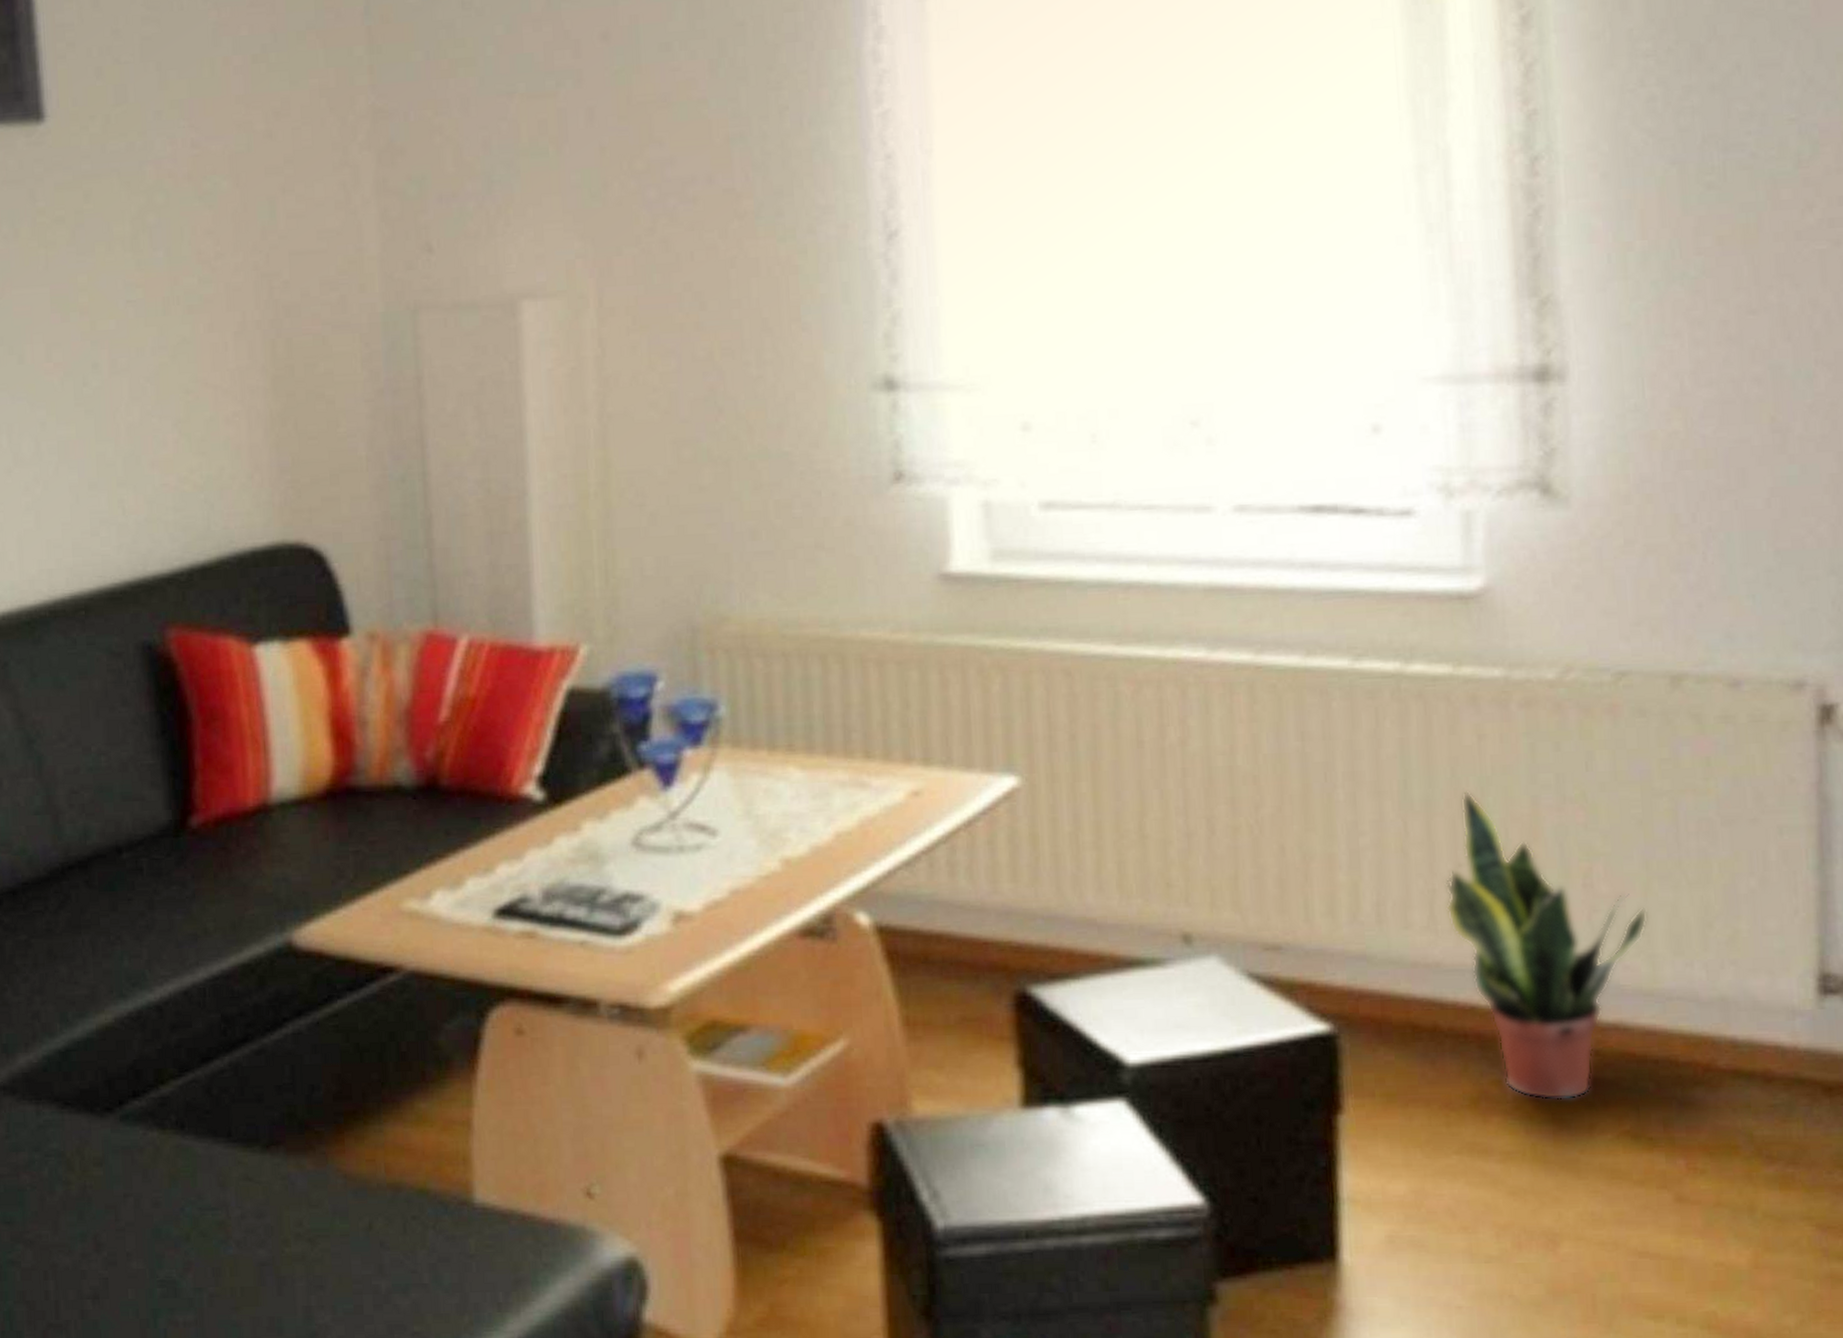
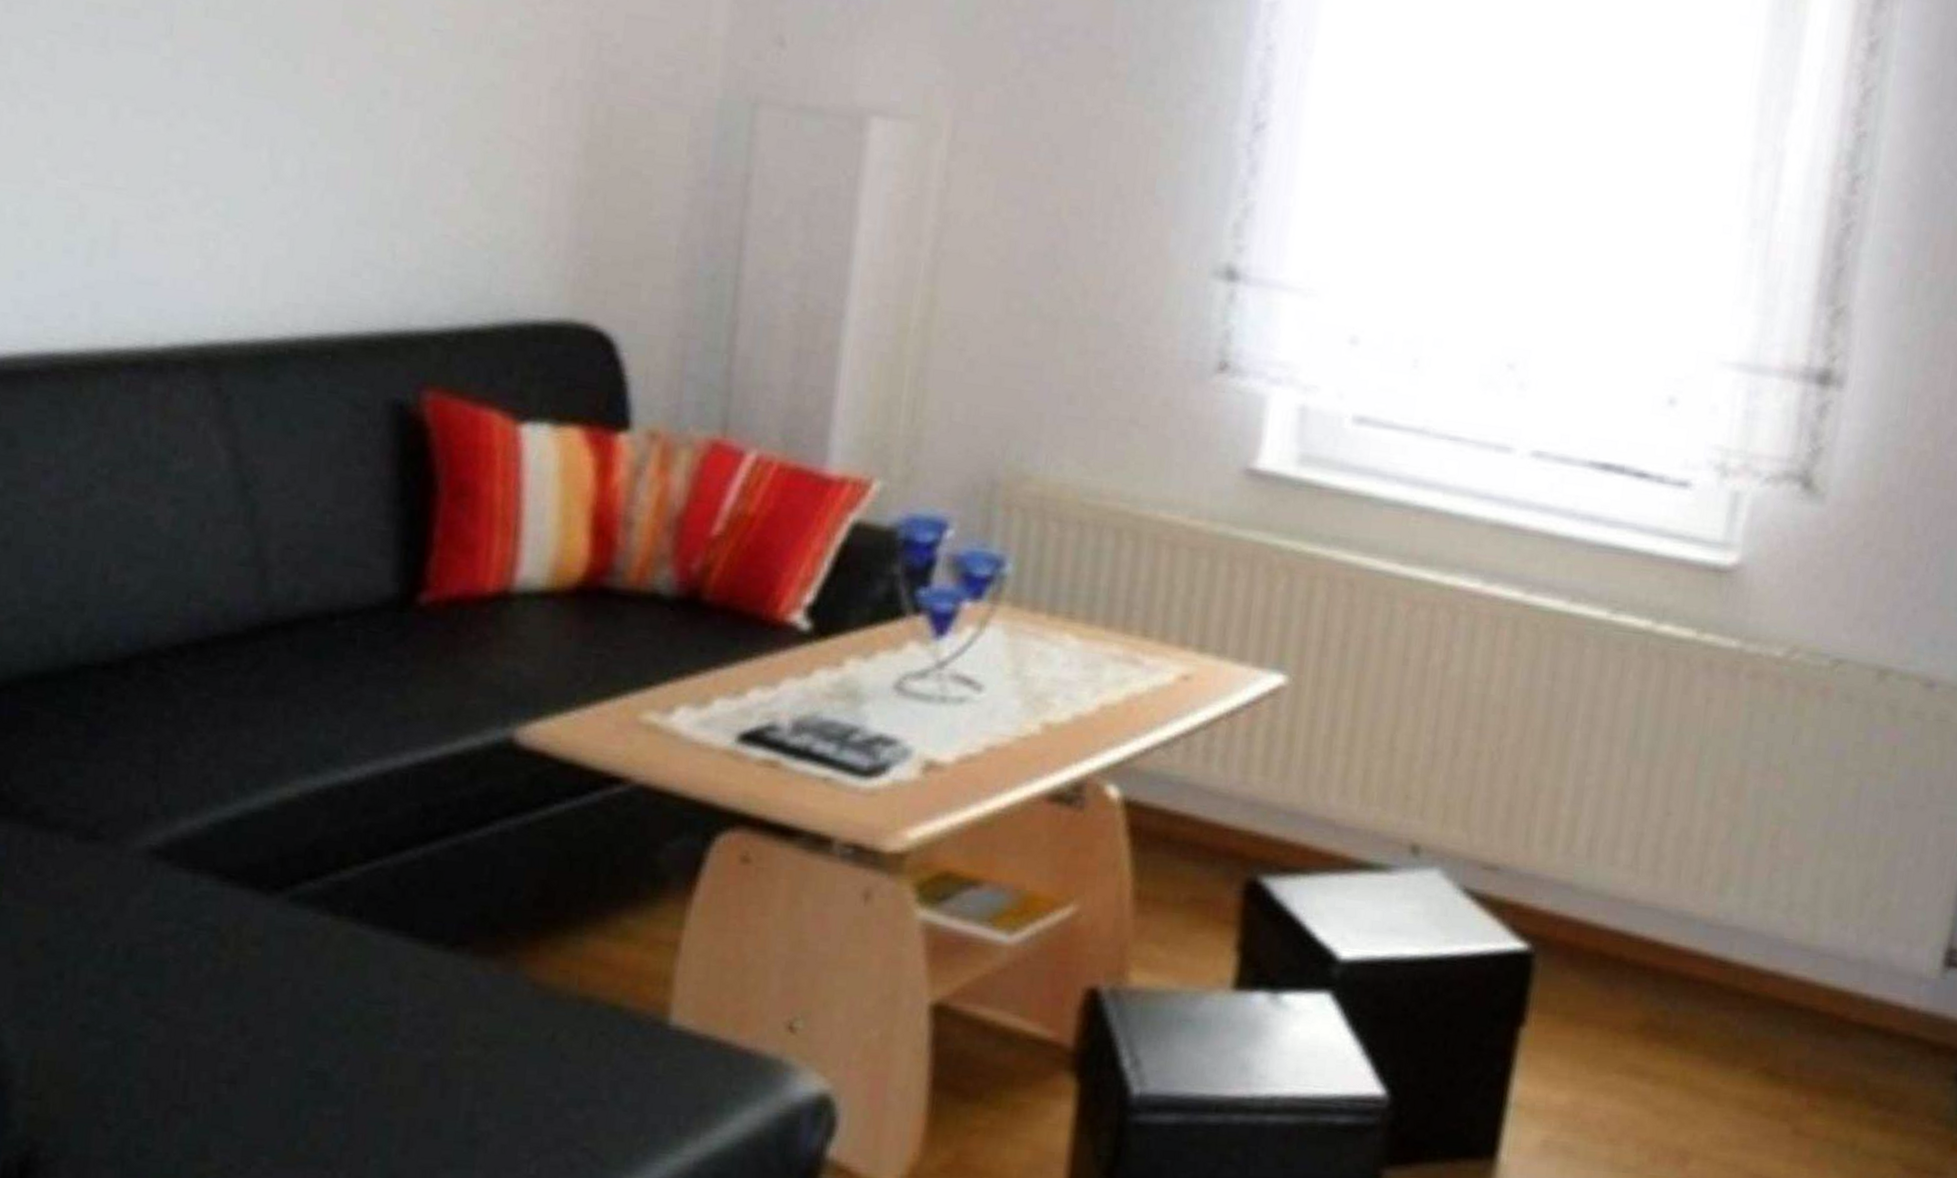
potted plant: present [1445,791,1648,1101] -> none [1649,747,1819,1035]

